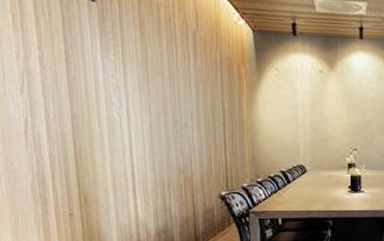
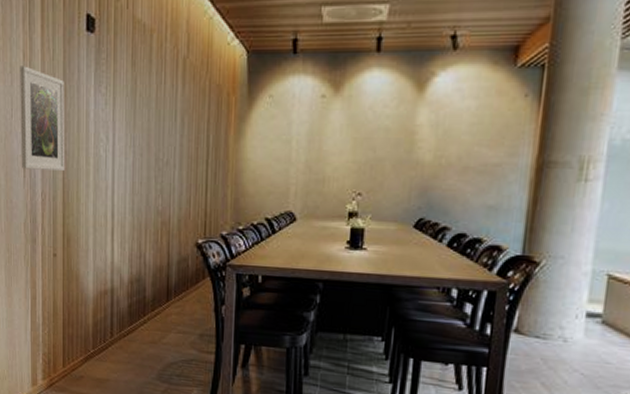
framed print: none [9,28,76,134] -> present [20,66,65,172]

